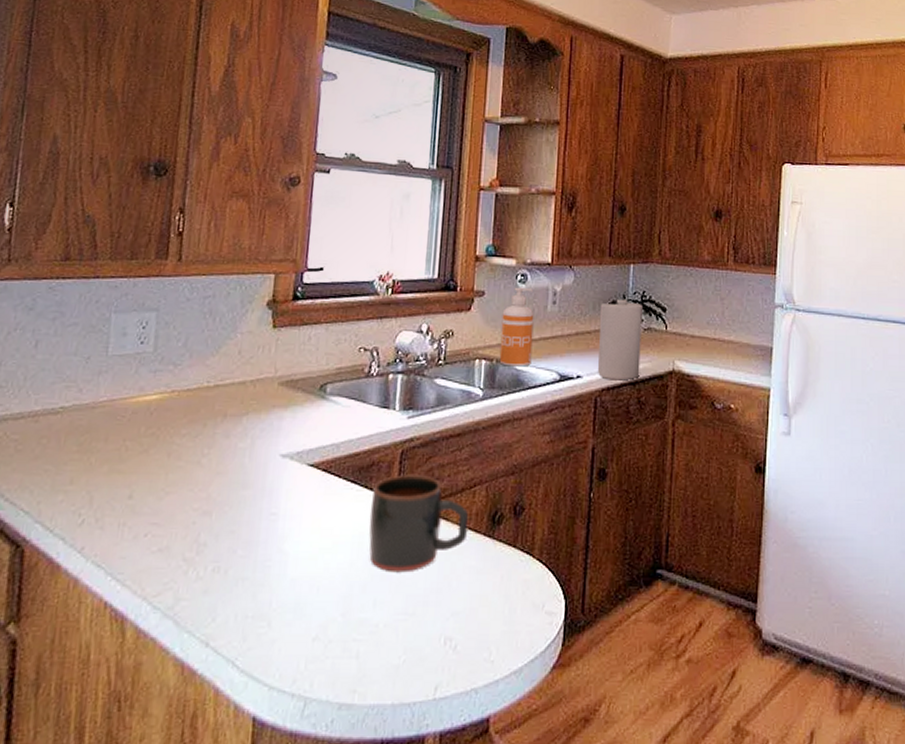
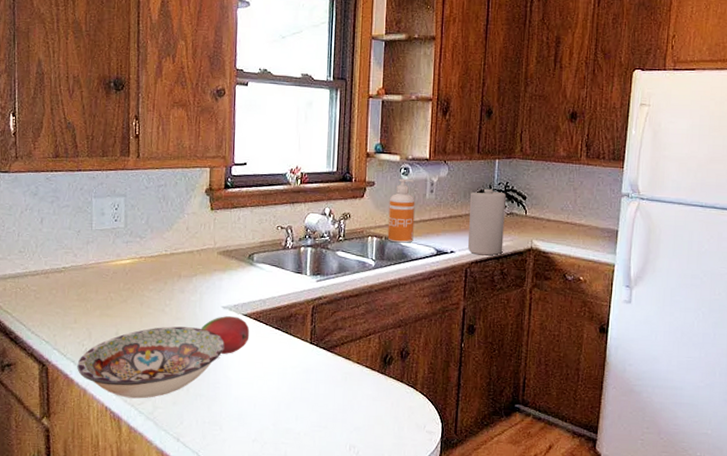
bowl: none [67,484,281,588] -> present [77,326,225,399]
fruit: none [249,467,317,519] -> present [200,316,250,354]
mug: present [369,475,469,571] -> none [290,324,366,396]

